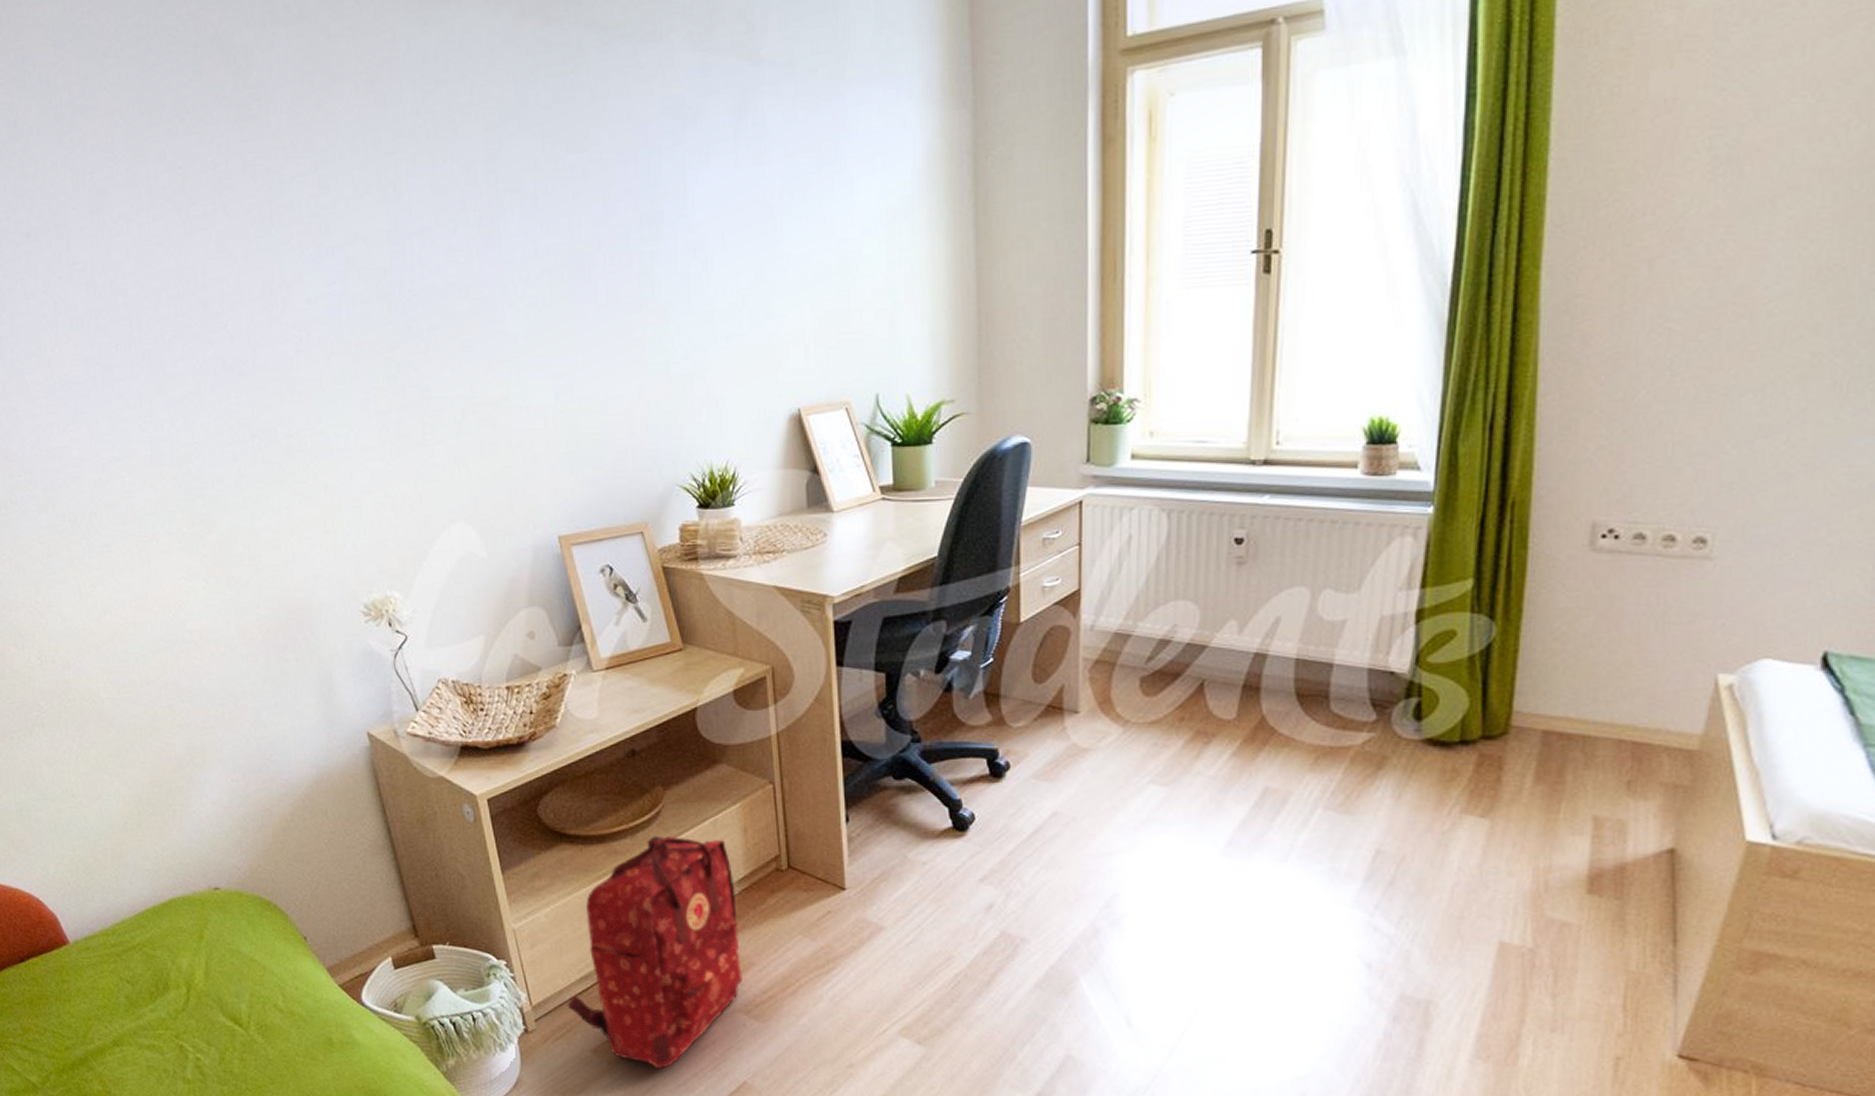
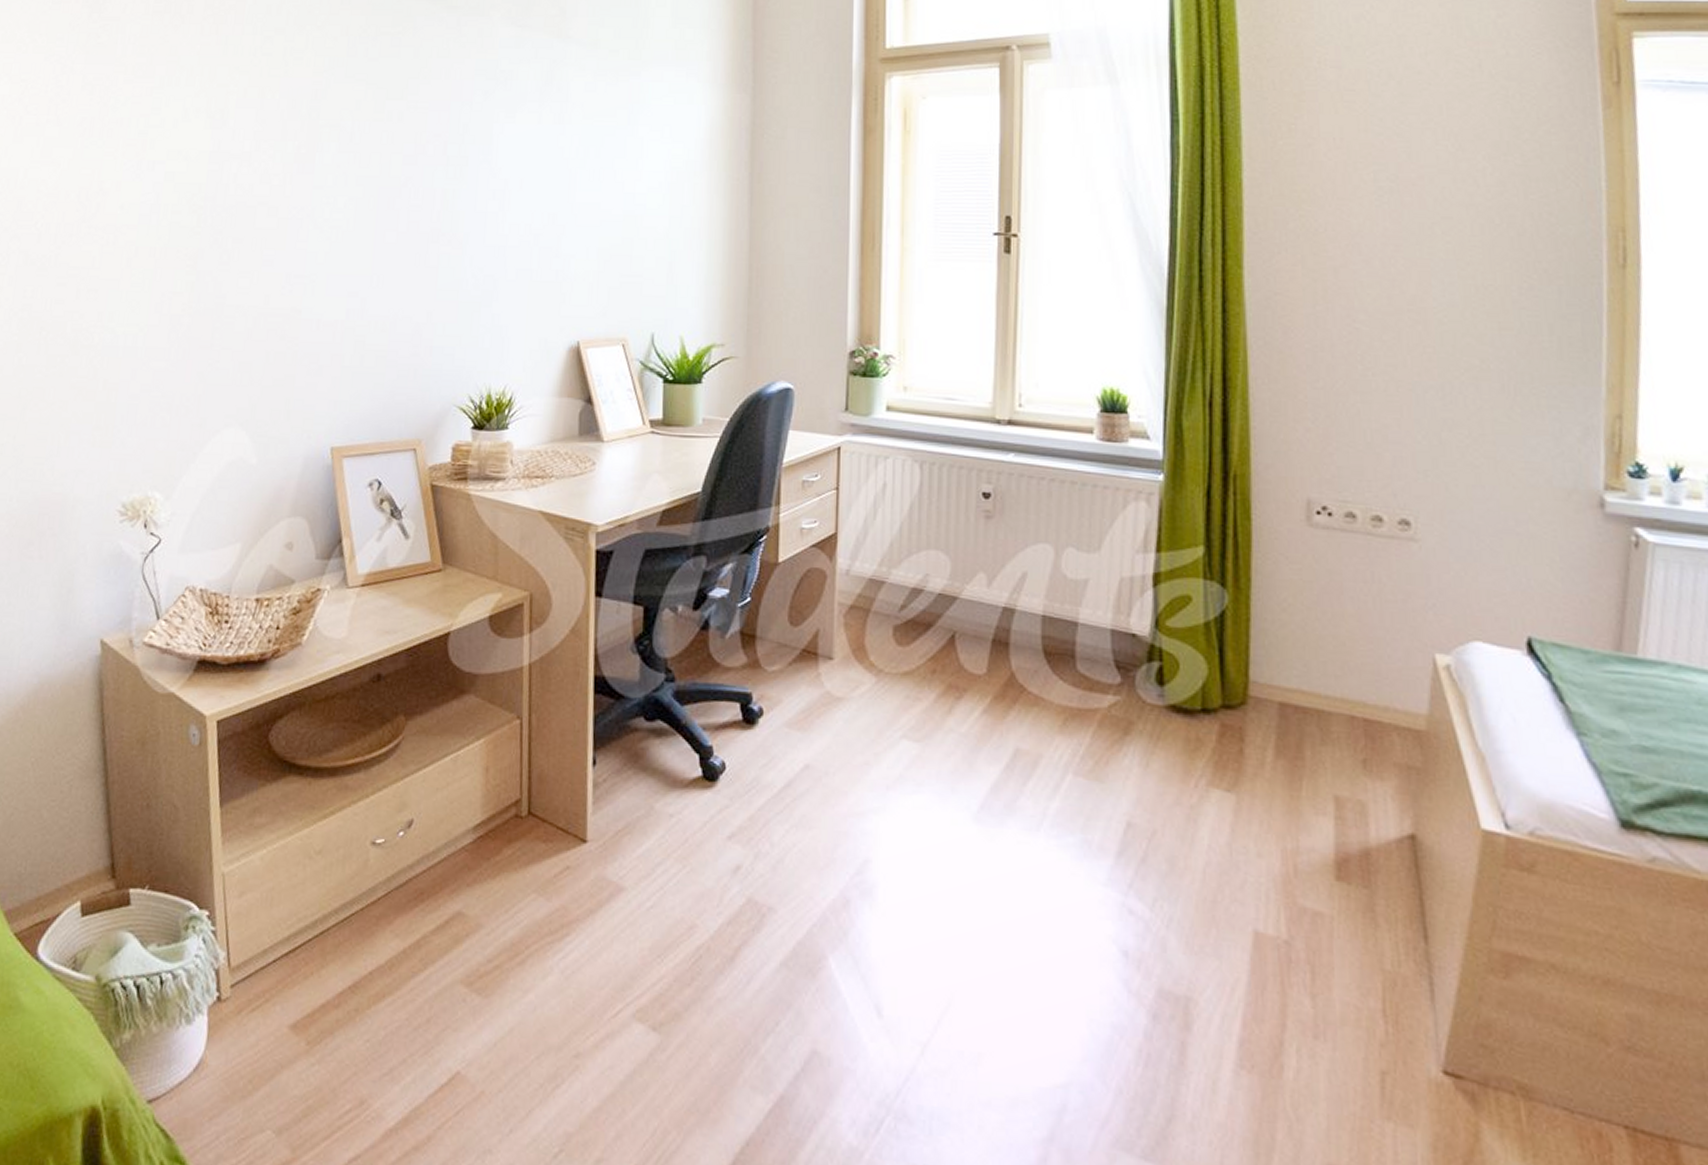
backpack: present [567,836,744,1070] -> none [269,771,471,1053]

